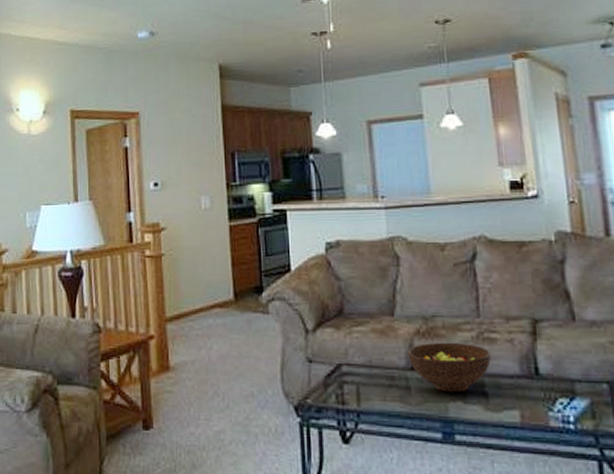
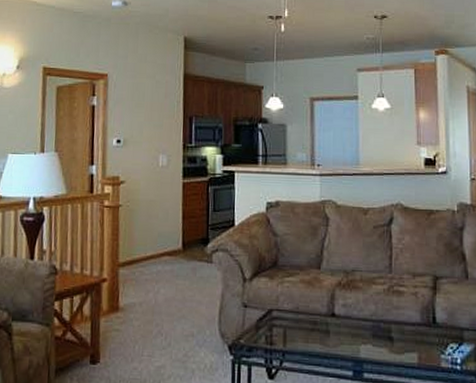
fruit bowl: present [407,342,491,393] -> none [329,293,398,337]

